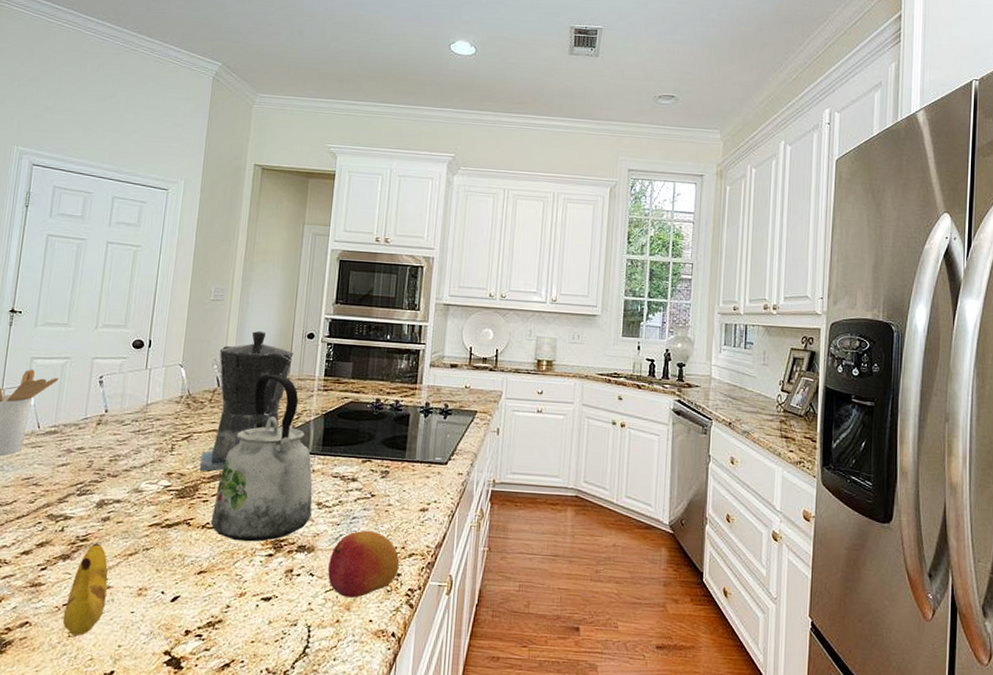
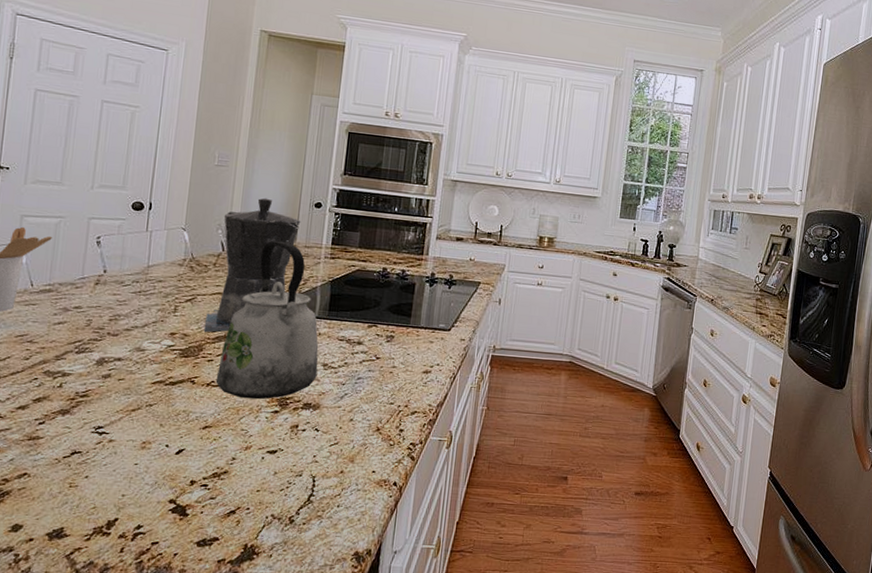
banana: present [62,543,108,636] -> none [63,399,110,487]
fruit: present [328,530,400,598] -> none [333,390,403,451]

